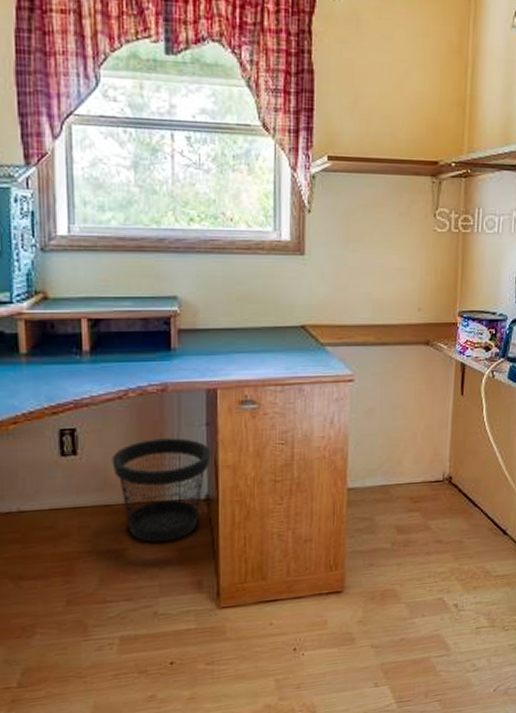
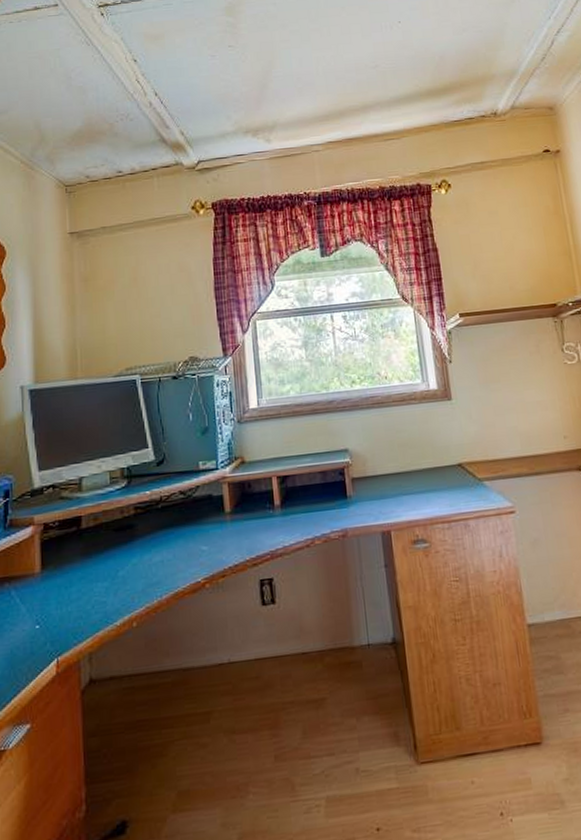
wastebasket: present [112,437,211,543] -> none [305,581,393,691]

